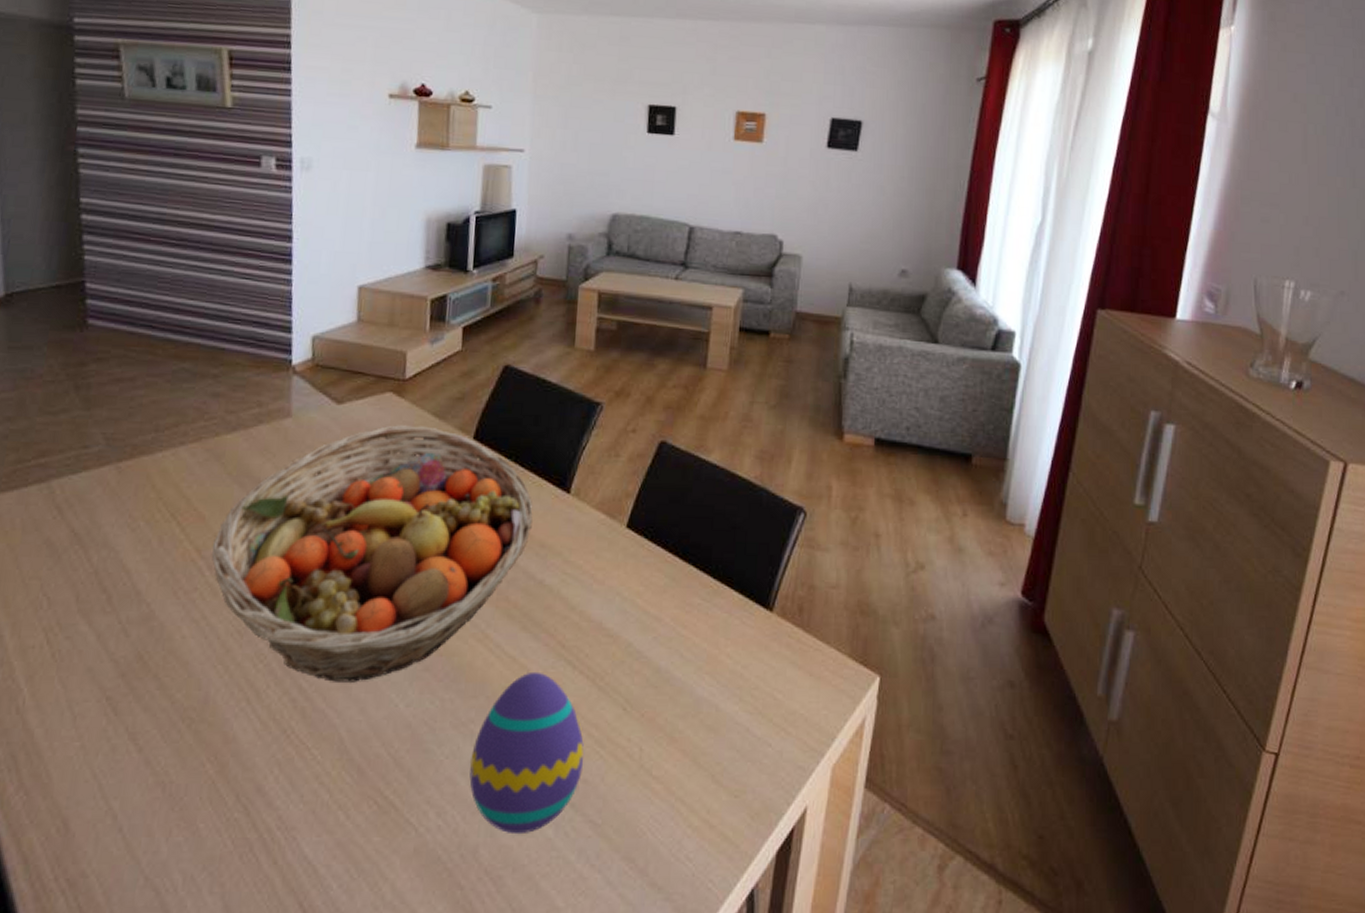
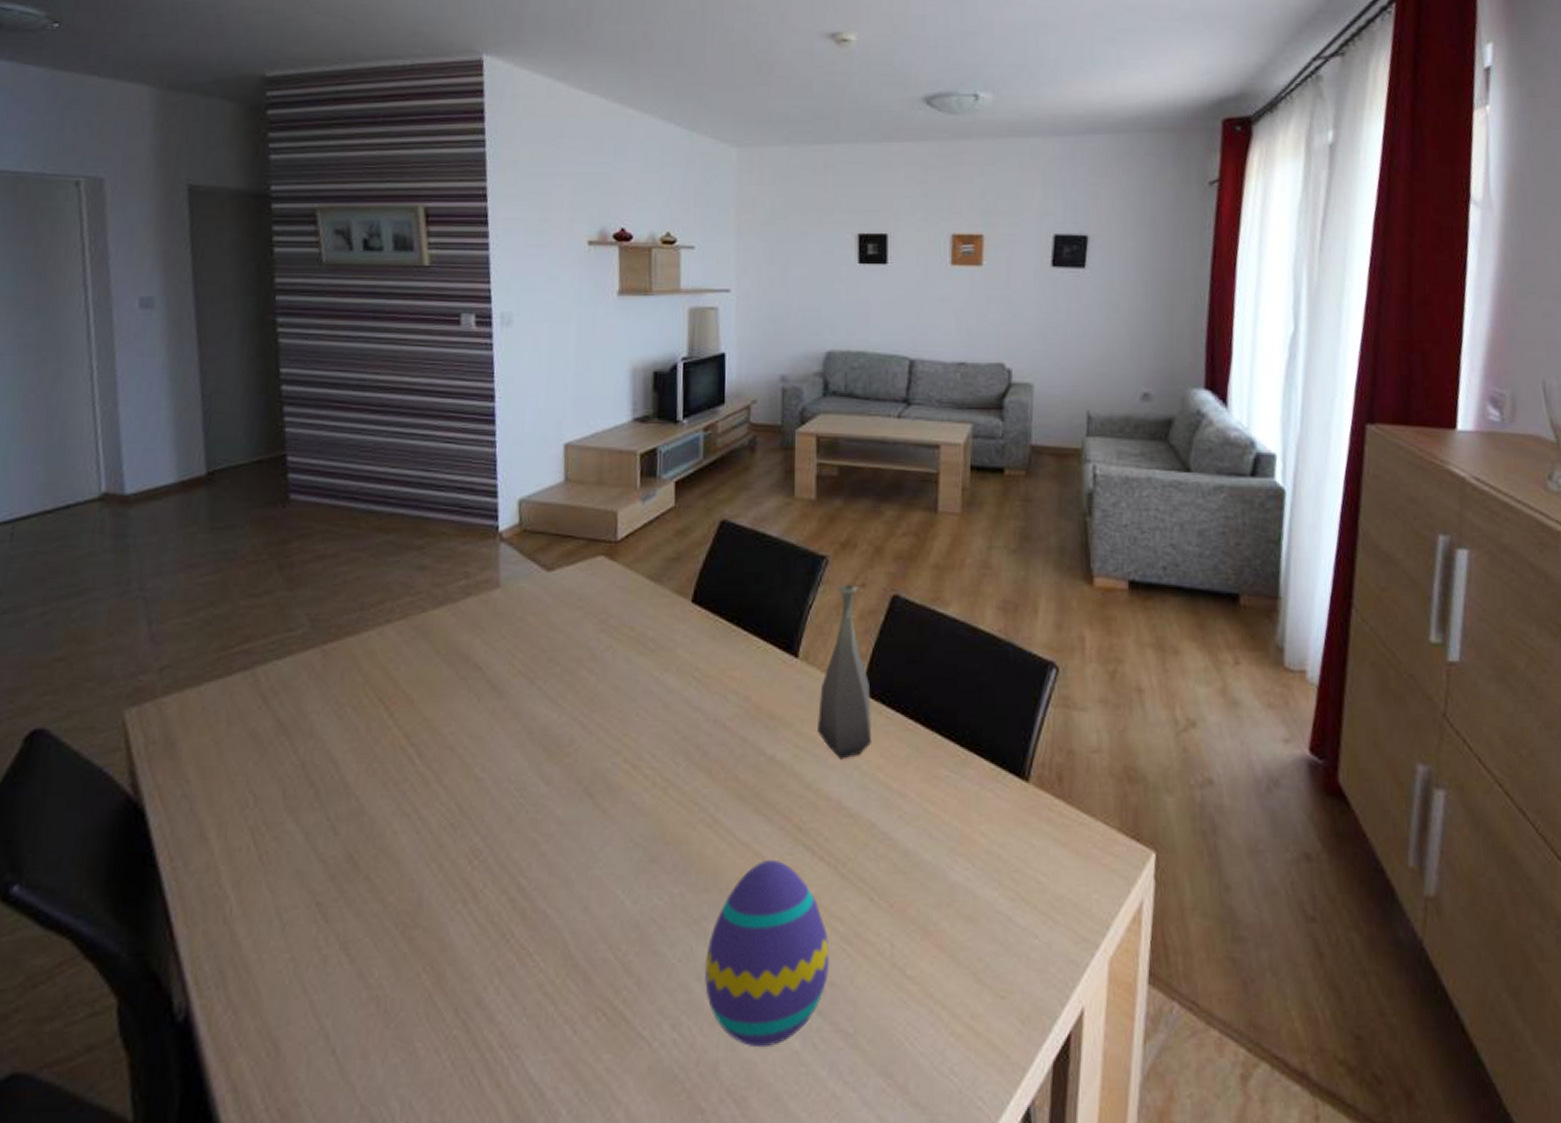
fruit basket: present [211,425,533,682] -> none [421,591,759,878]
bottle: none [584,429,635,586] -> present [818,584,872,760]

